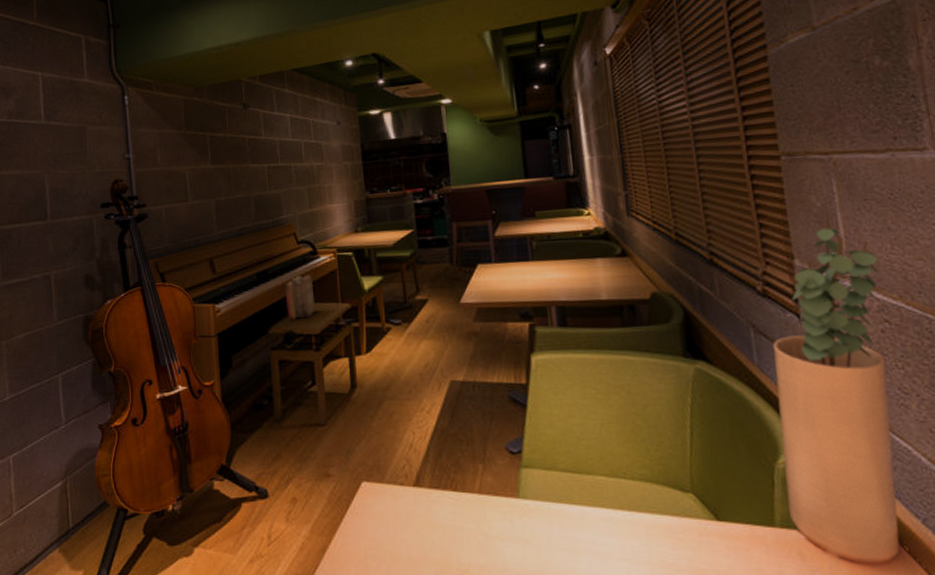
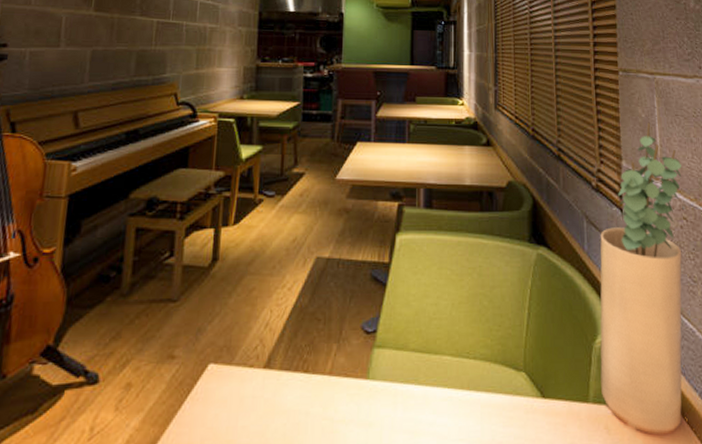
books: present [284,274,317,321] -> none [154,138,189,186]

